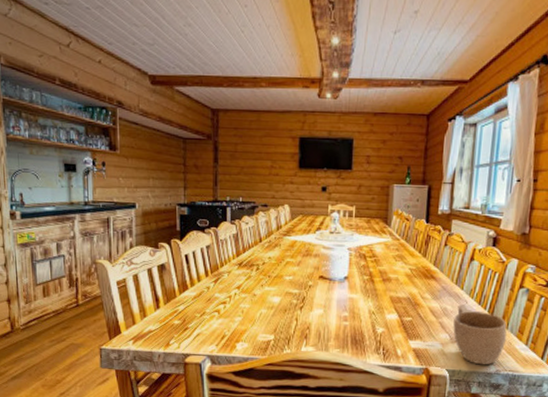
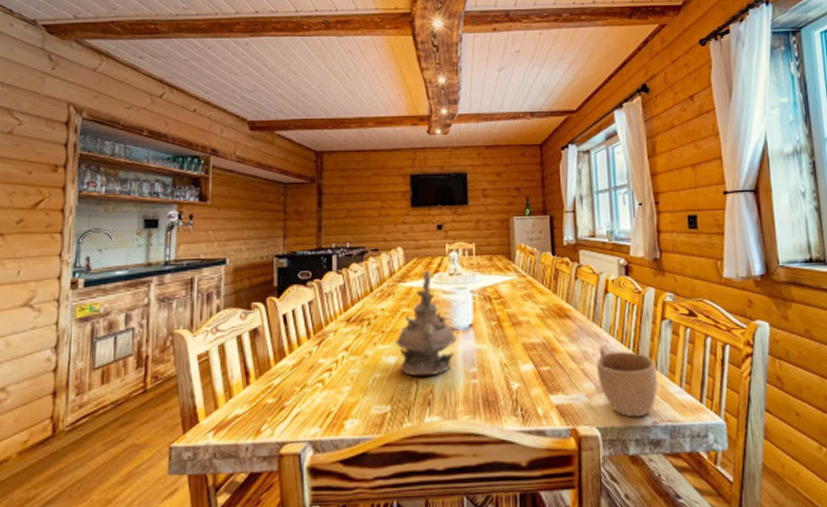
teapot: none [280,227,333,316] -> present [395,270,456,377]

